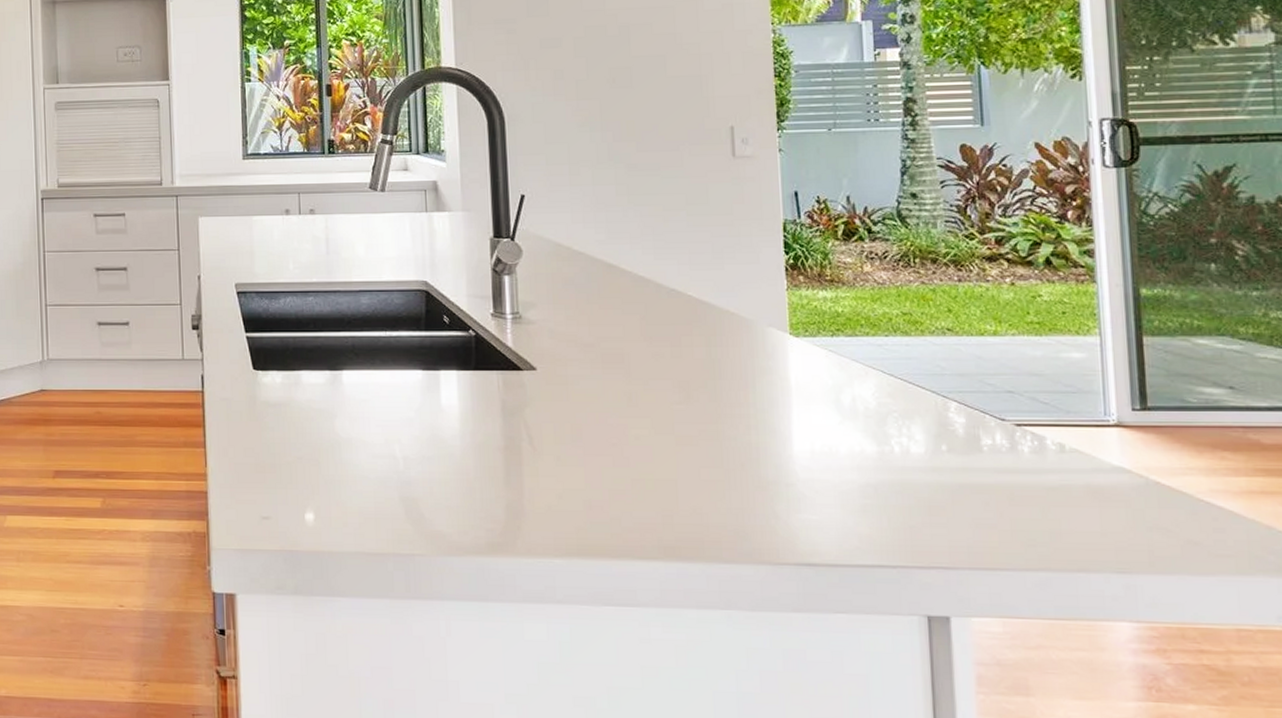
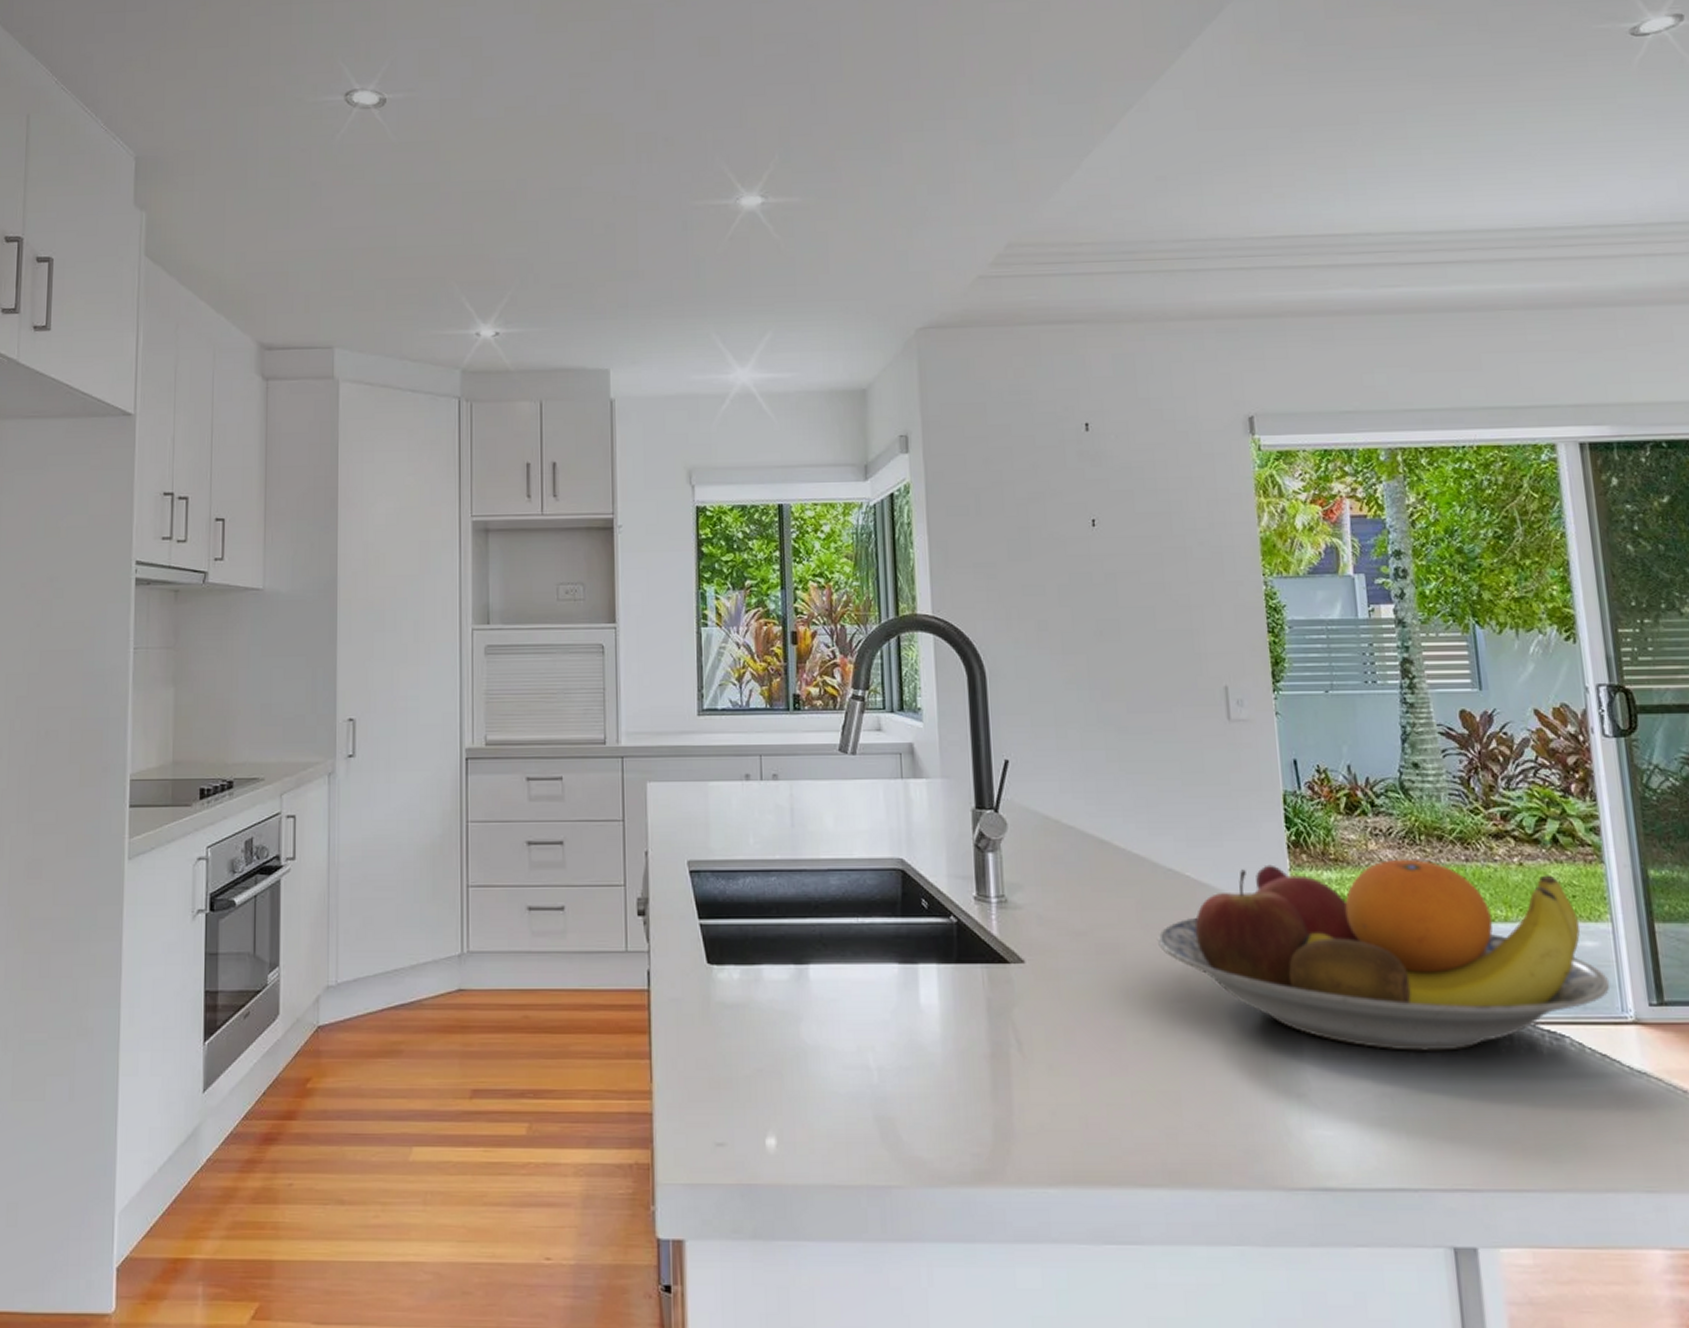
fruit bowl: none [660,279,1095,448] -> present [1157,858,1610,1051]

